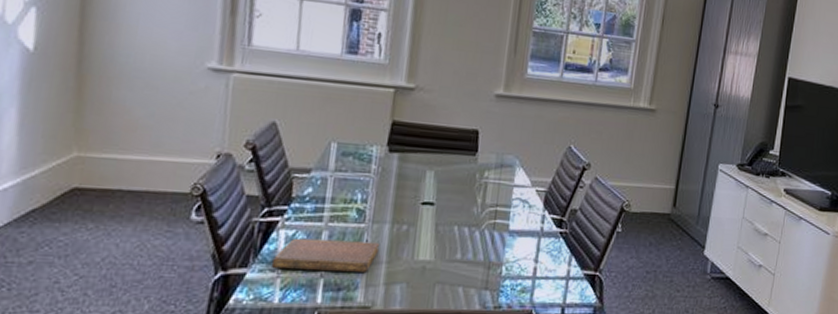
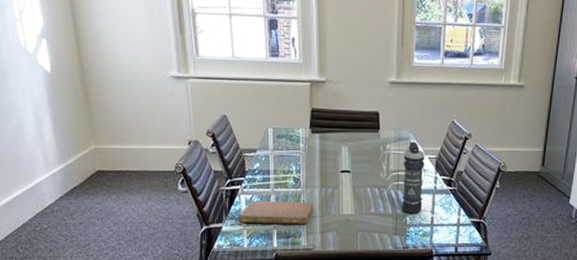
smoke grenade: none [496,169,532,263] -> present [401,141,425,214]

